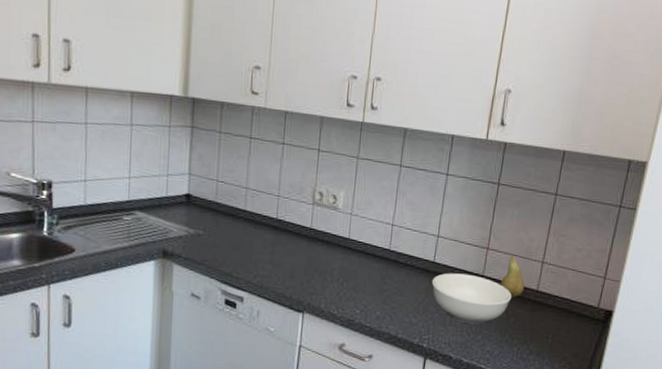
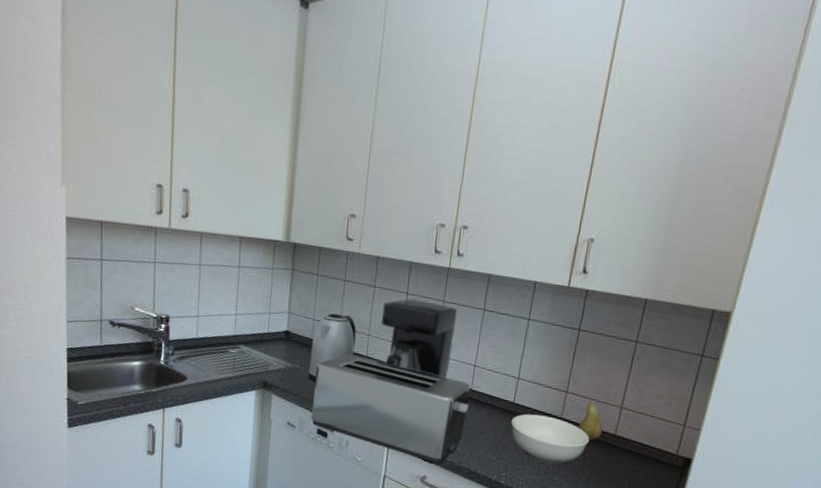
kettle: none [213,173,265,249] -> present [308,313,356,383]
toaster: none [217,216,389,330] -> present [311,353,470,465]
coffee maker: none [291,156,373,239] -> present [381,299,458,378]

